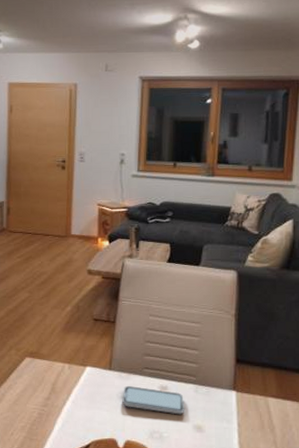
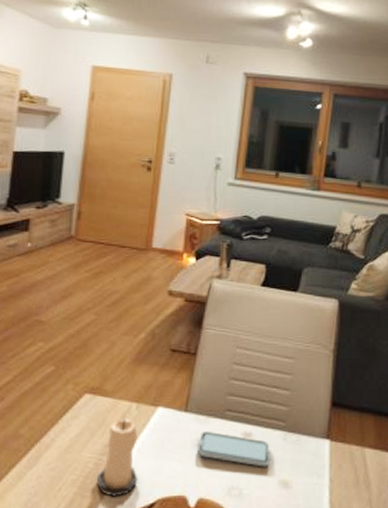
candle: none [41,377,75,440] -> present [97,418,138,497]

